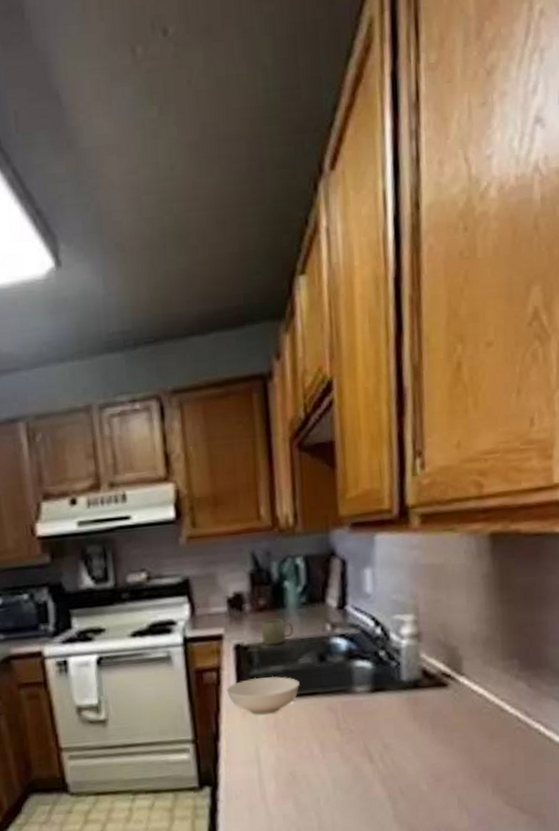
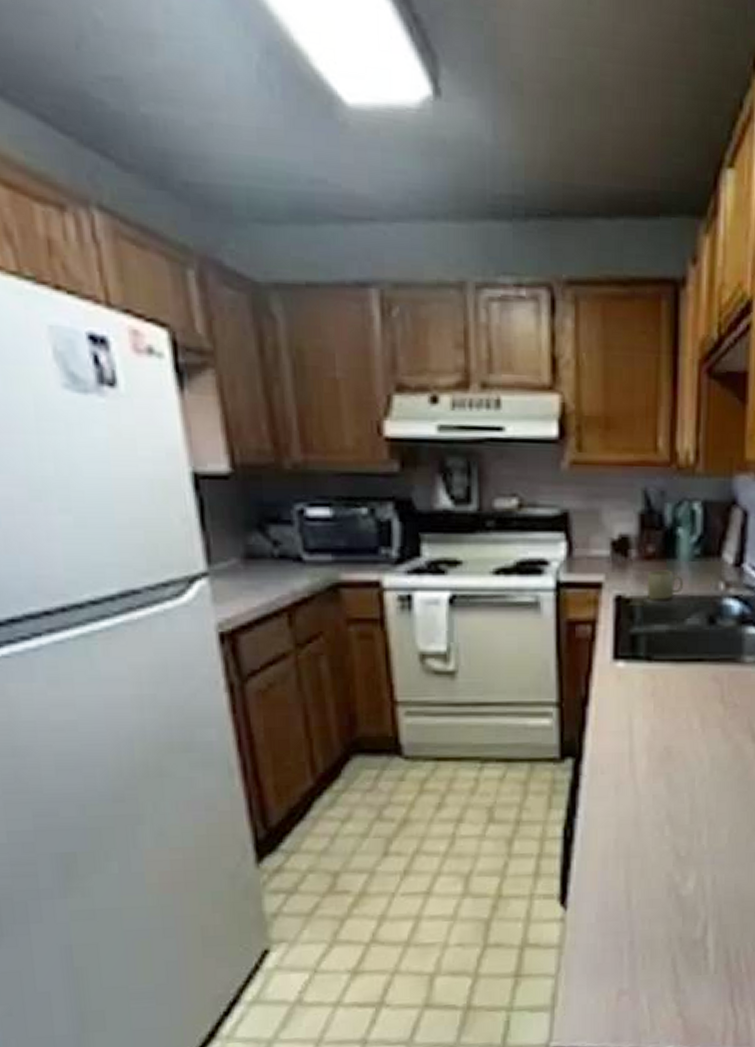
bowl: present [226,676,300,715] -> none [601,636,685,679]

